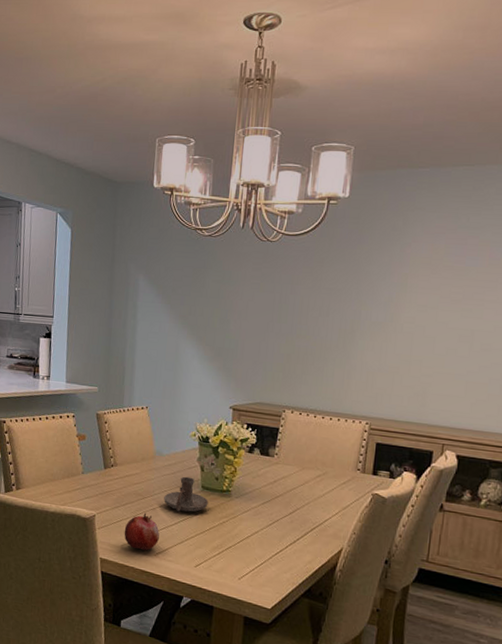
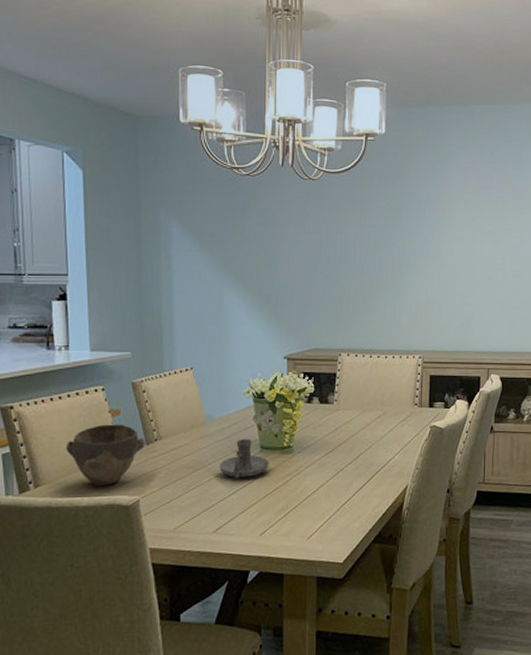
bowl: none [42,445,104,498] -> present [66,424,145,486]
fruit: present [124,512,160,551] -> none [176,486,217,530]

